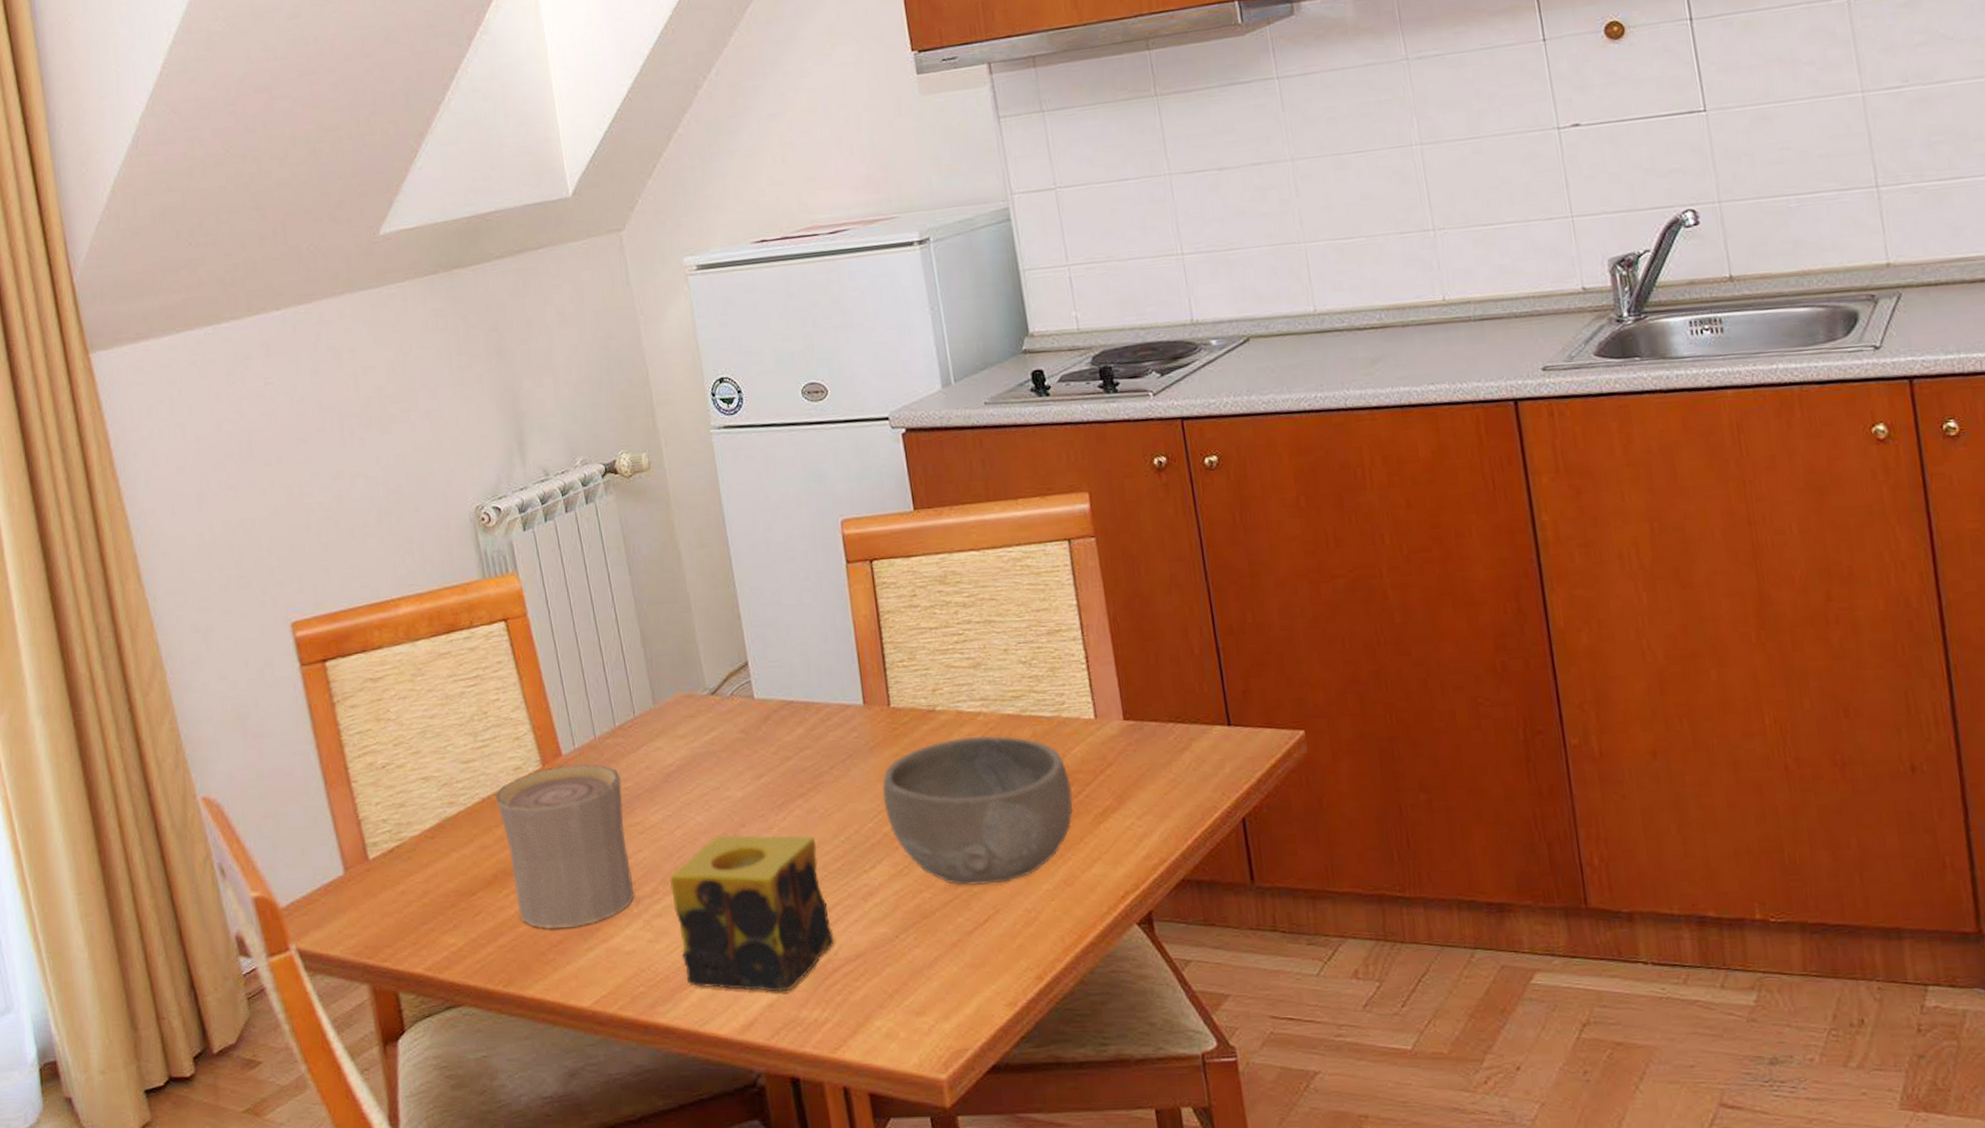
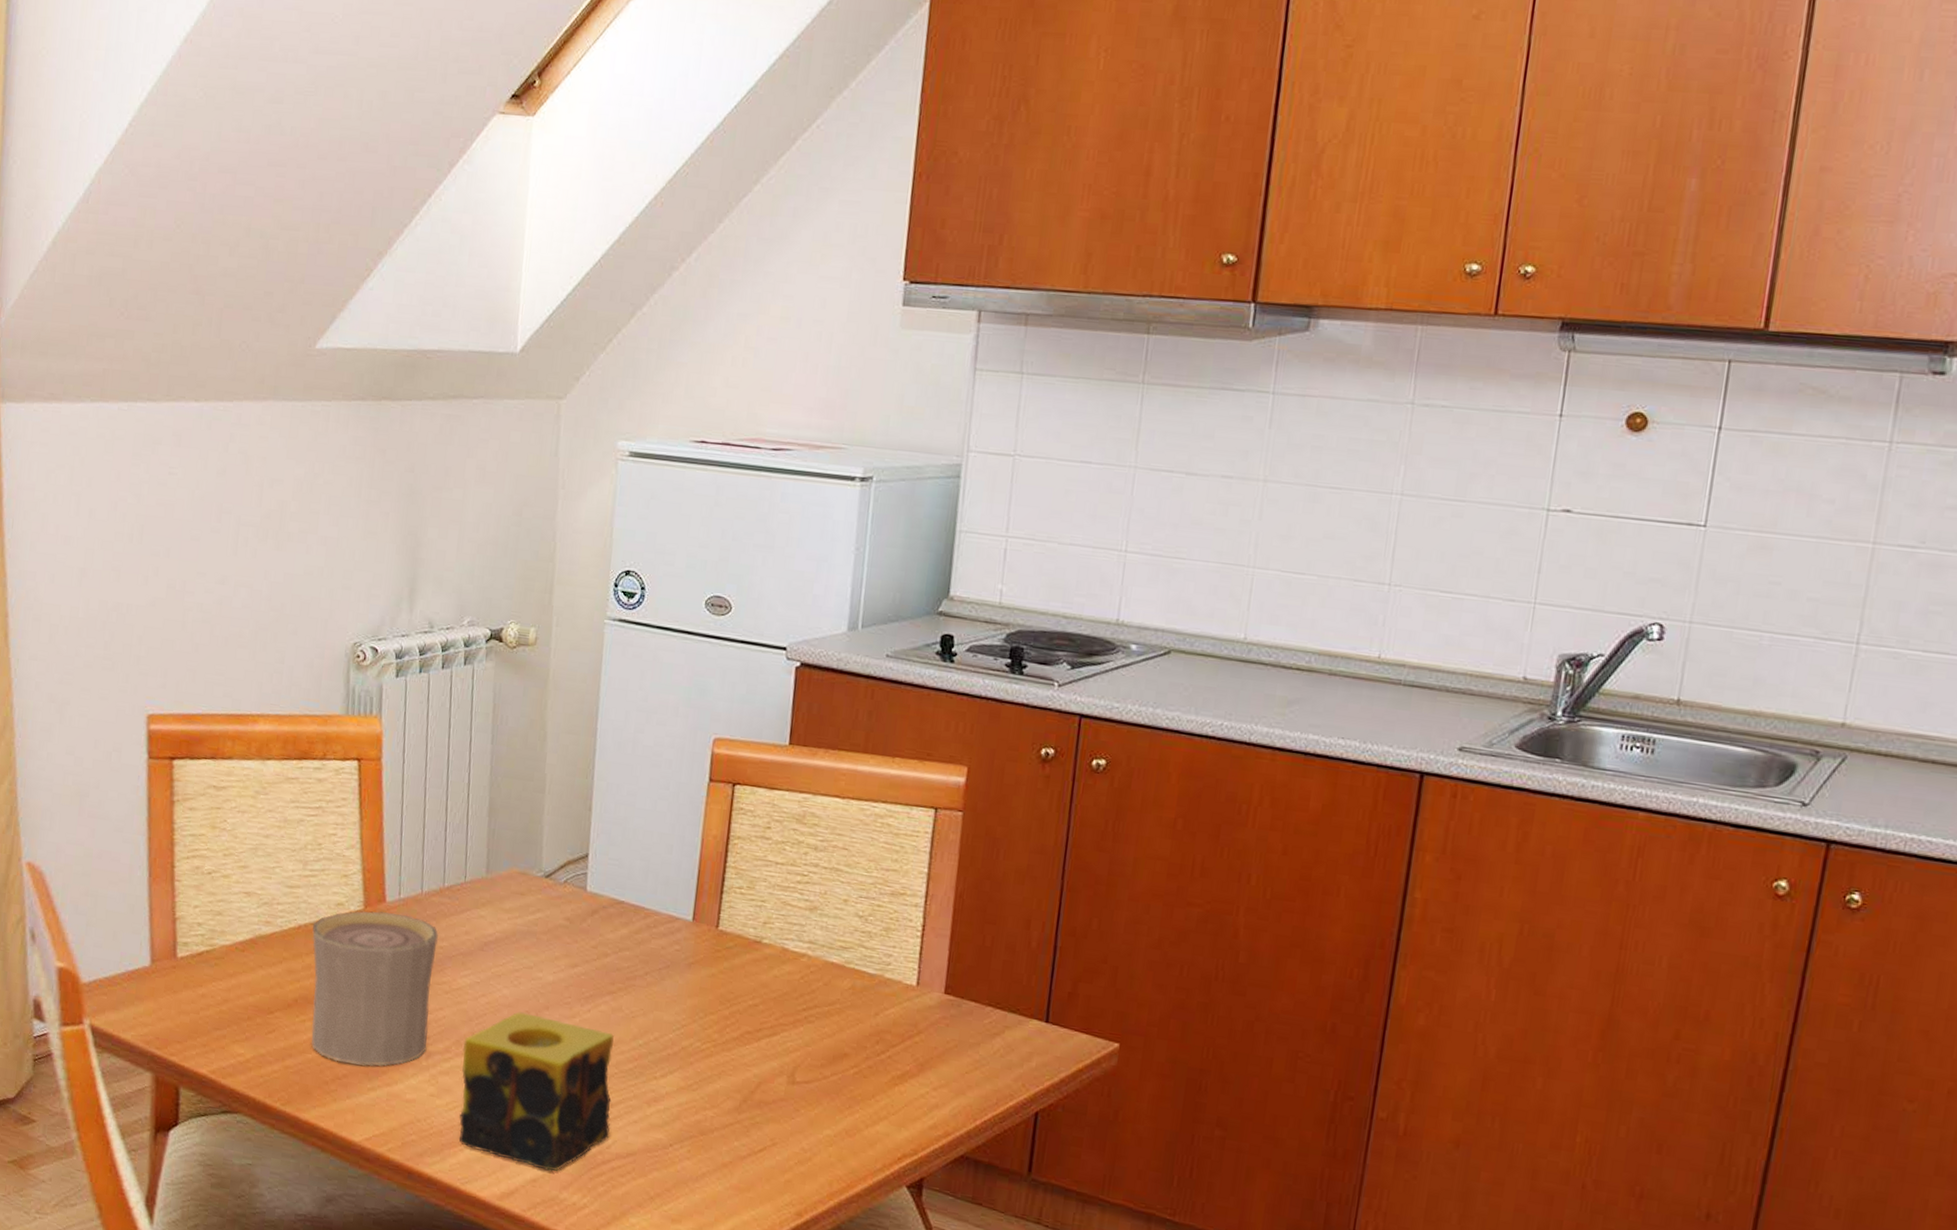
bowl: present [882,735,1073,886] -> none [688,973,877,1120]

